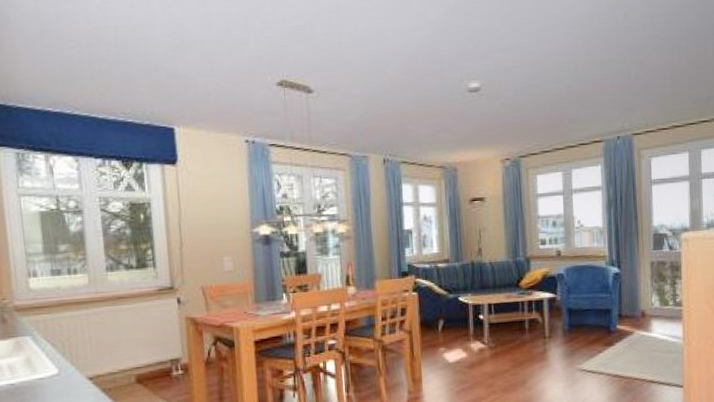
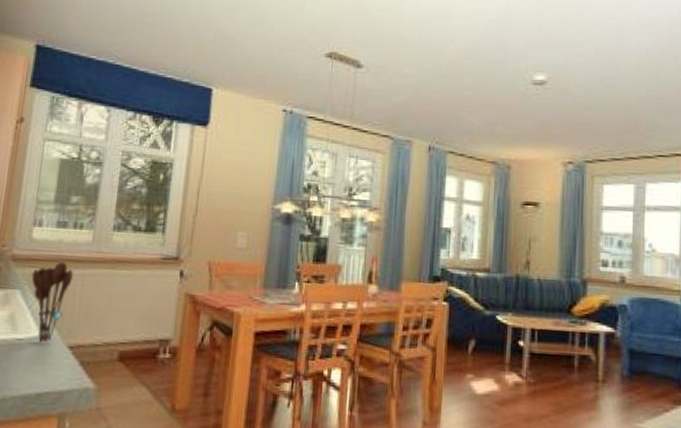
utensil holder: none [38,305,79,379] -> present [31,261,74,343]

